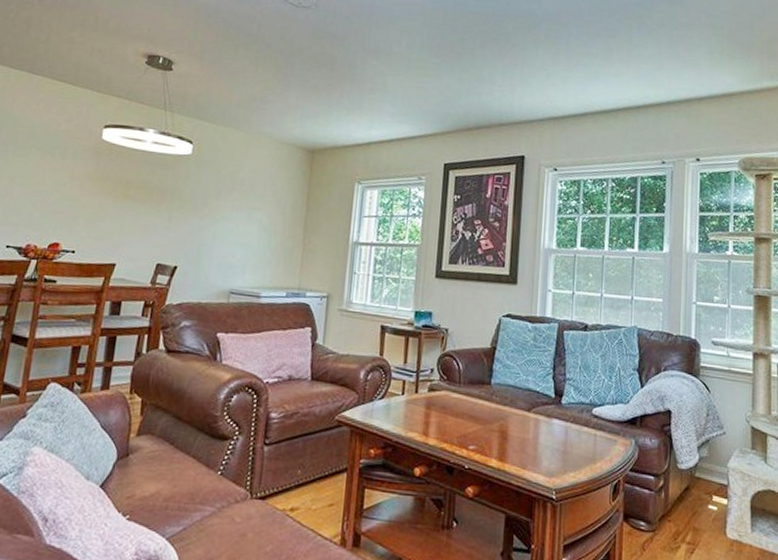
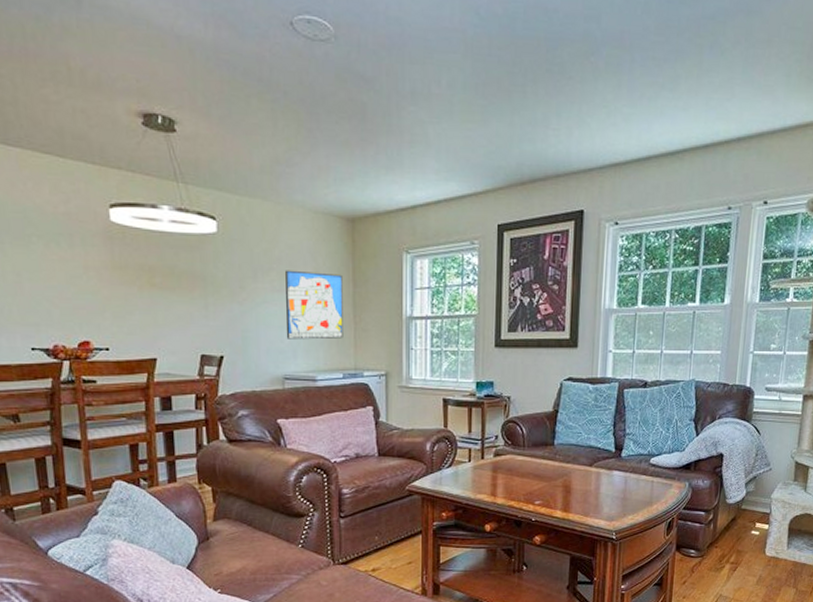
wall art: none [238,191,298,258] -> present [285,270,343,340]

